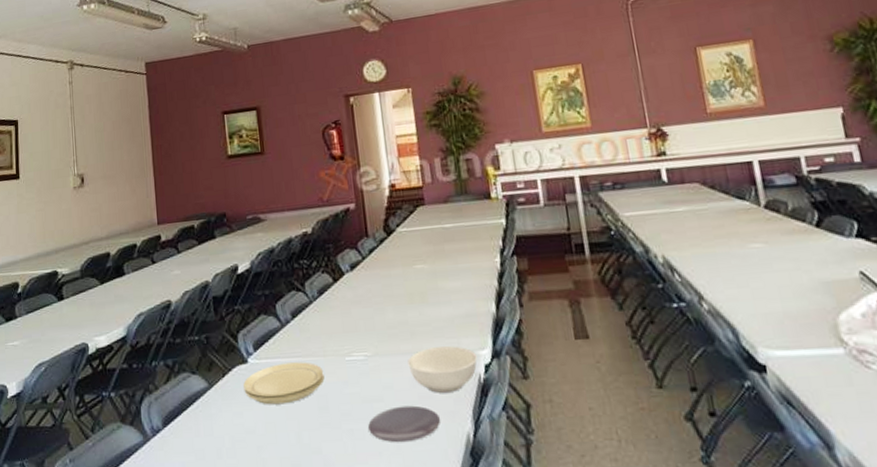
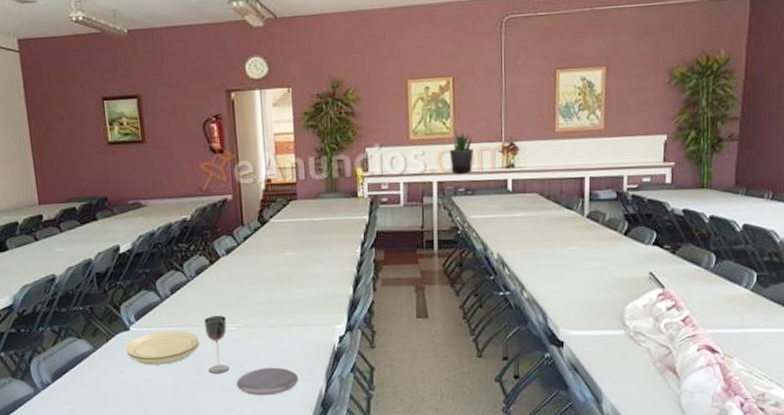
wineglass: none [328,342,359,414] -> present [203,315,230,373]
bowl: present [408,346,477,393] -> none [273,321,333,358]
planter: none [588,119,618,167] -> present [449,130,473,174]

